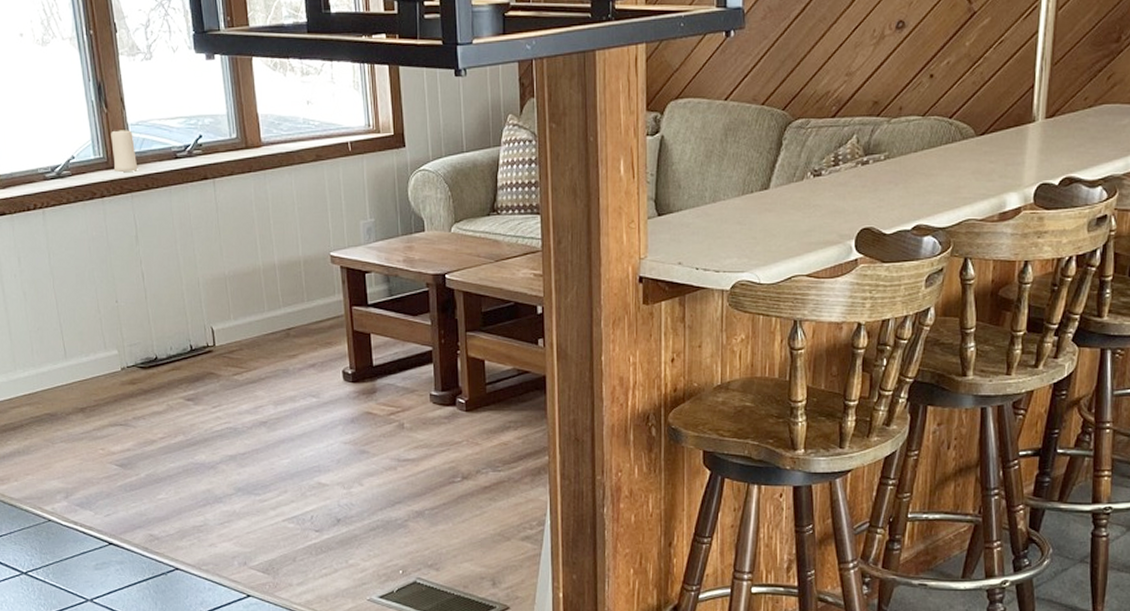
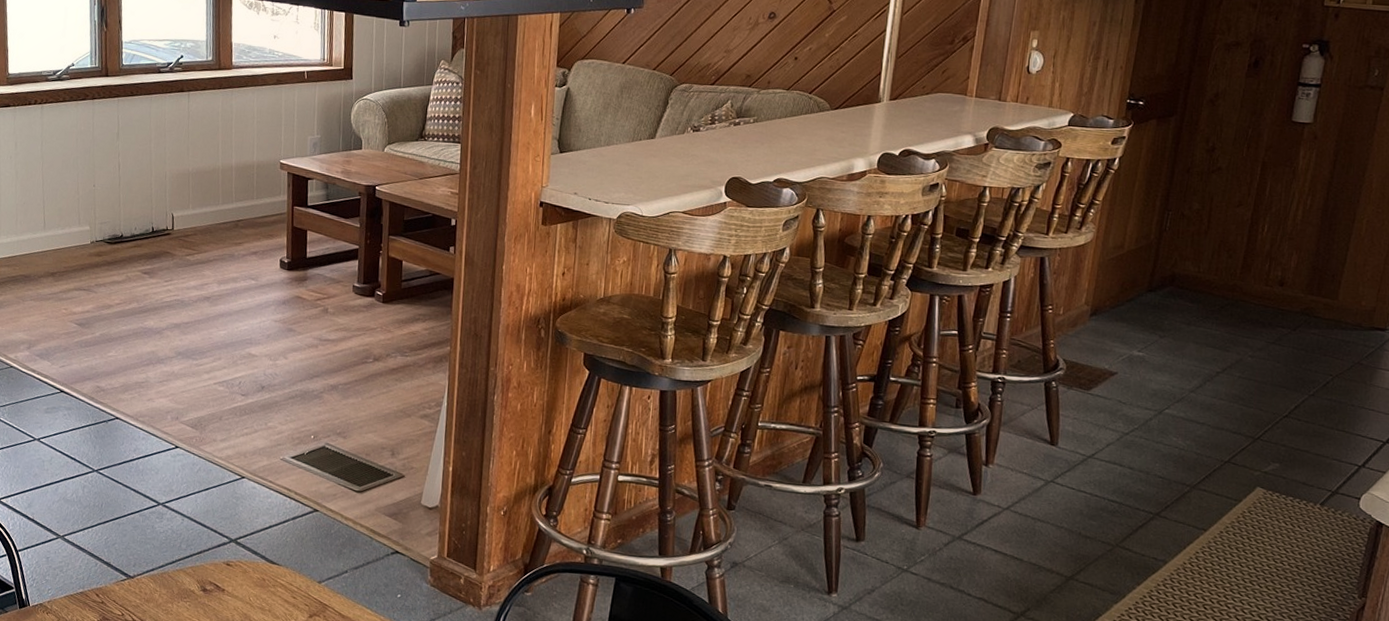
candle: present [111,130,138,172] -> none [105,46,127,80]

